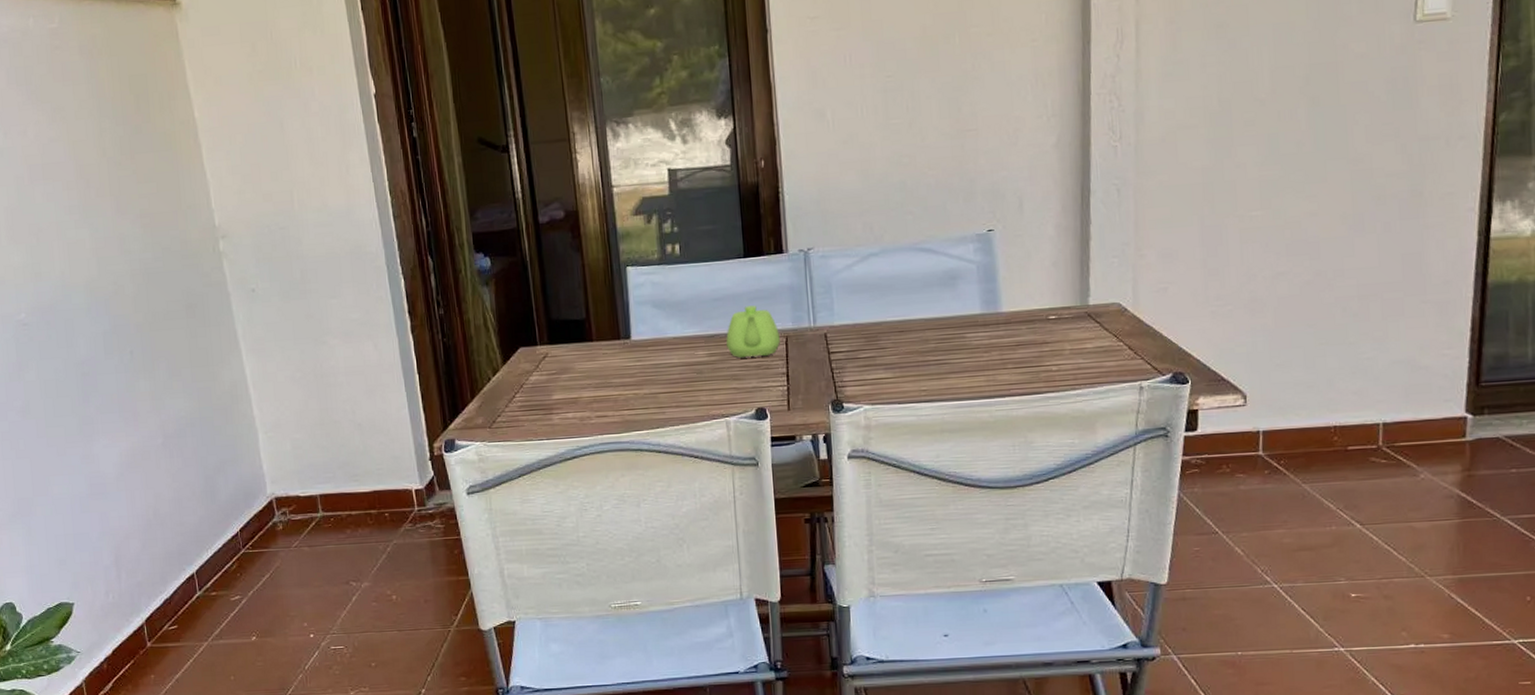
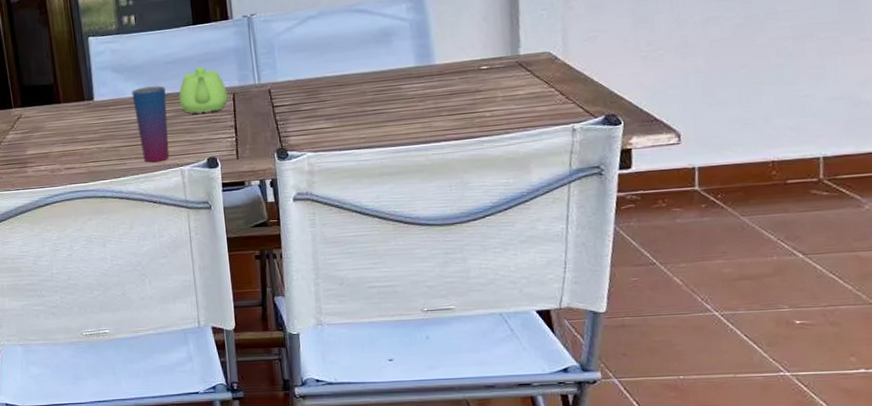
cup: none [674,325,714,412] -> present [132,85,169,163]

